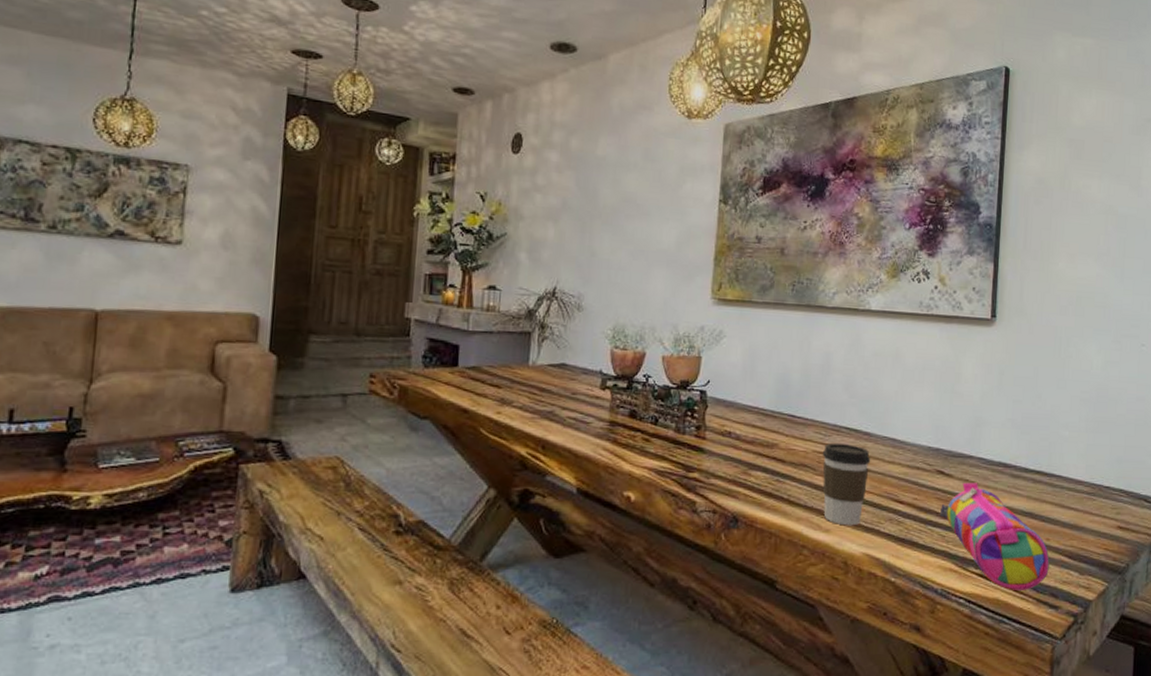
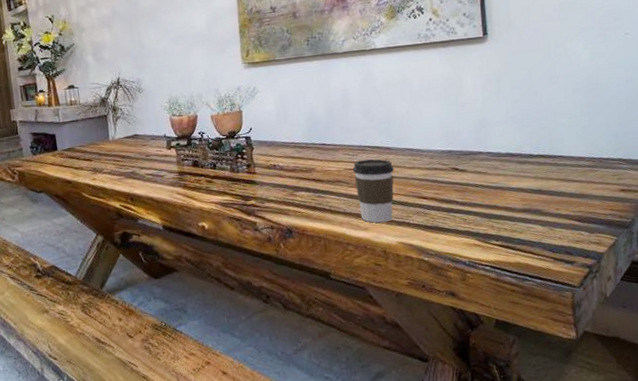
pencil case: present [939,482,1050,590] -> none [459,173,562,254]

